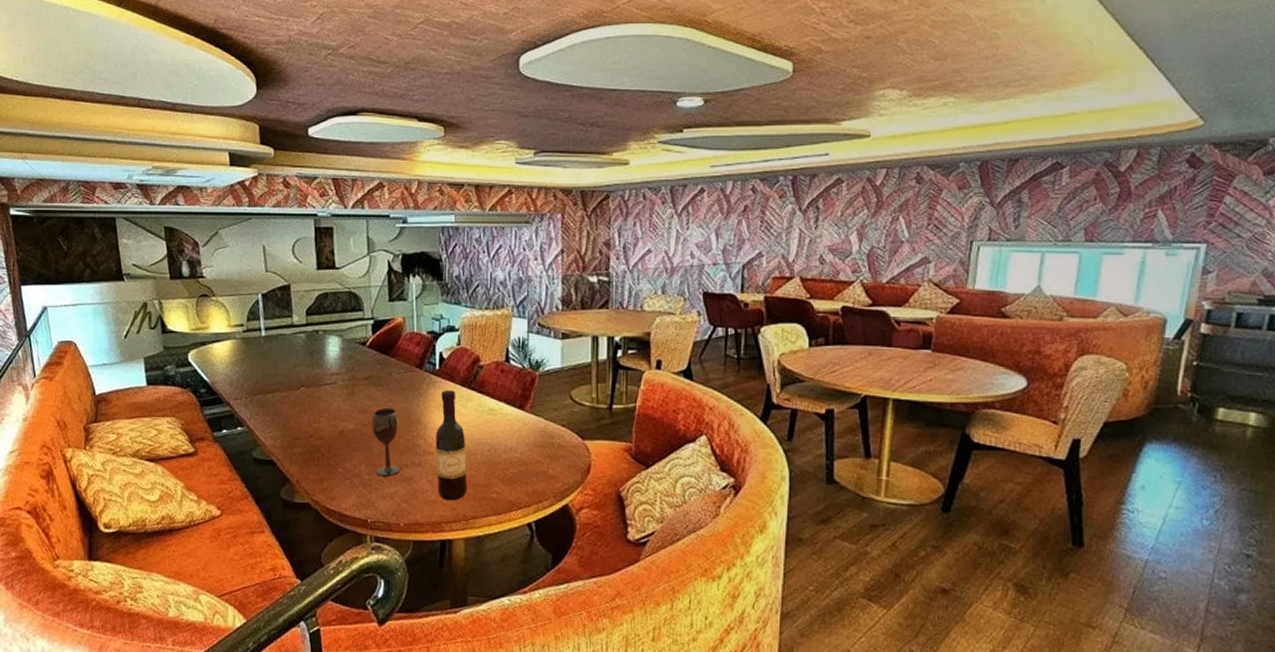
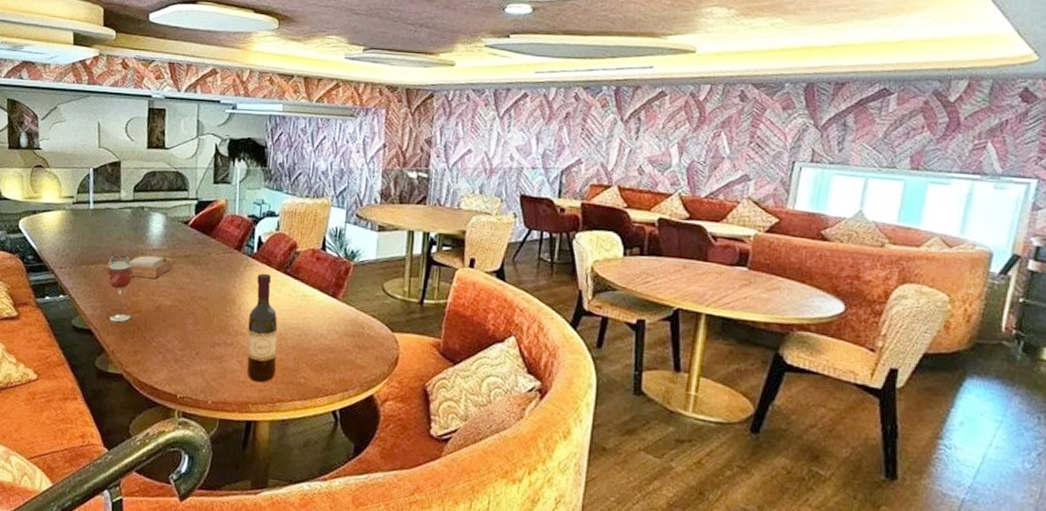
wineglass: none [284,381,314,451] -> present [106,254,134,323]
napkin holder: none [308,380,352,404] -> present [130,255,172,279]
wine glass: present [371,407,401,477] -> none [187,286,215,354]

